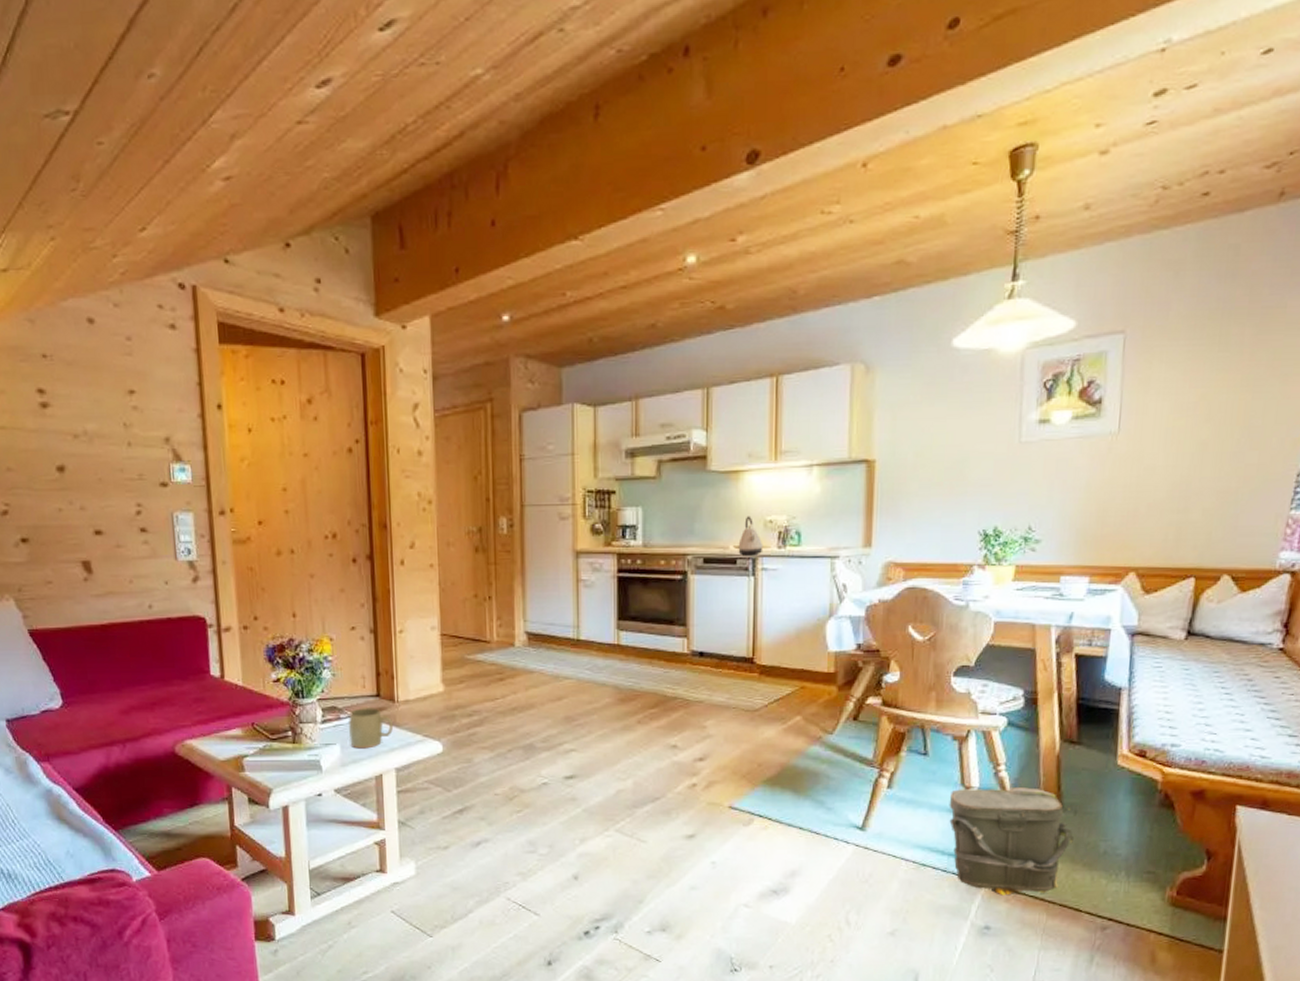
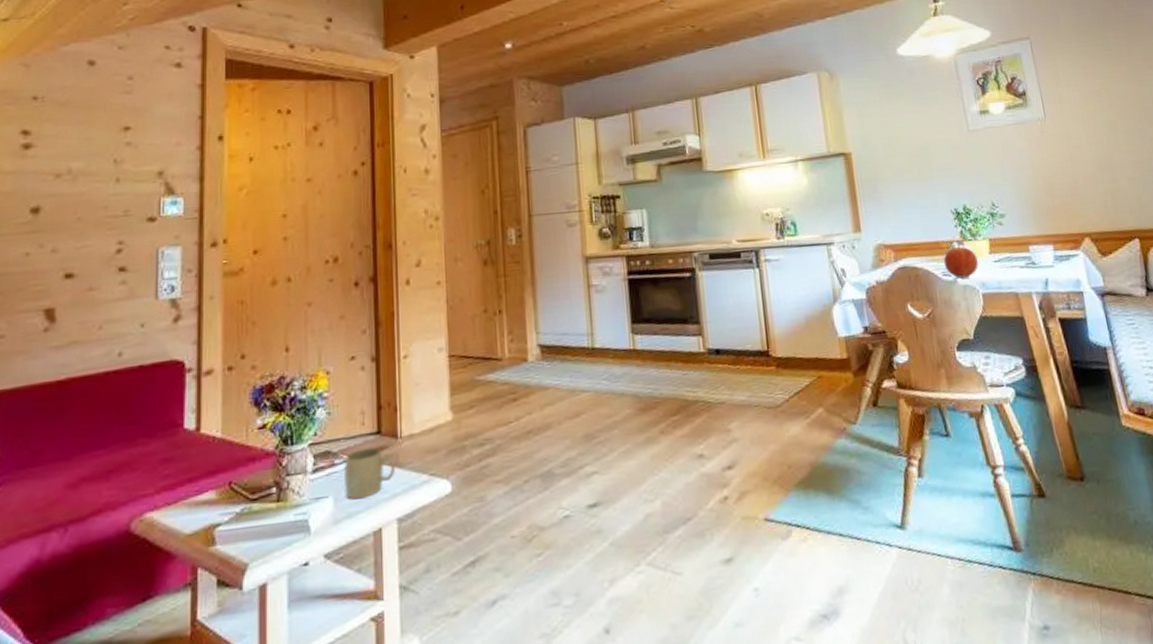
kettle: present [738,516,764,556] -> none [740,210,764,249]
bag: present [949,786,1074,896] -> none [978,459,1104,587]
fruit: none [958,566,997,604] -> present [943,242,978,279]

